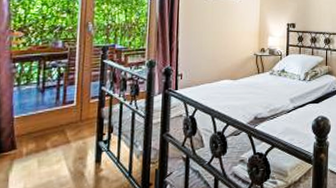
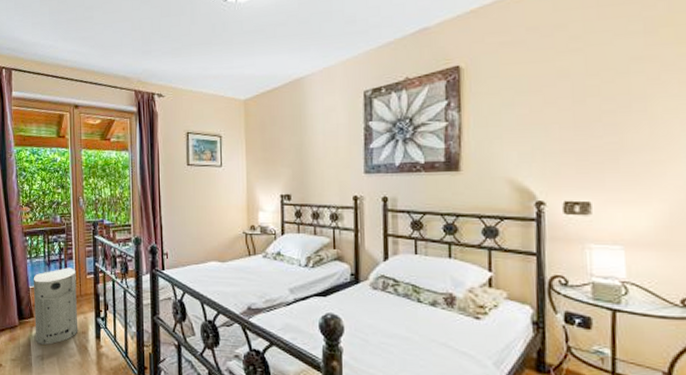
air purifier: none [16,93,77,178] -> present [33,267,78,345]

